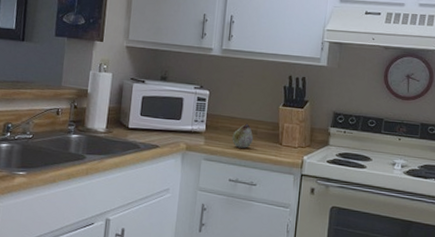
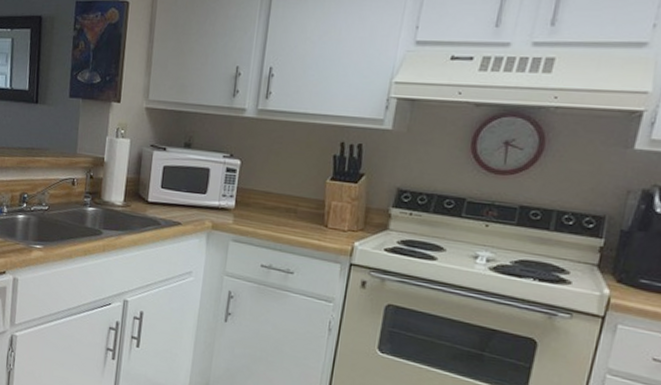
fruit: present [232,123,254,148] -> none [266,200,293,230]

